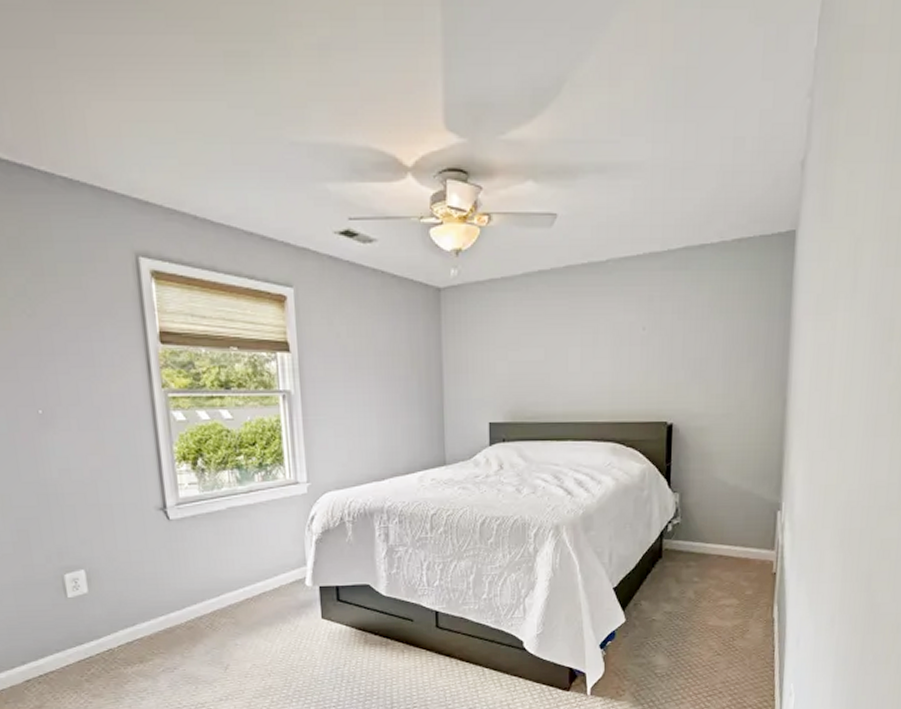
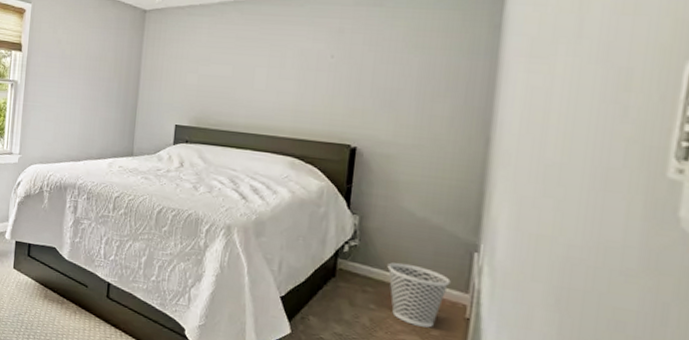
wastebasket: none [707,532,760,589] -> present [387,262,451,328]

